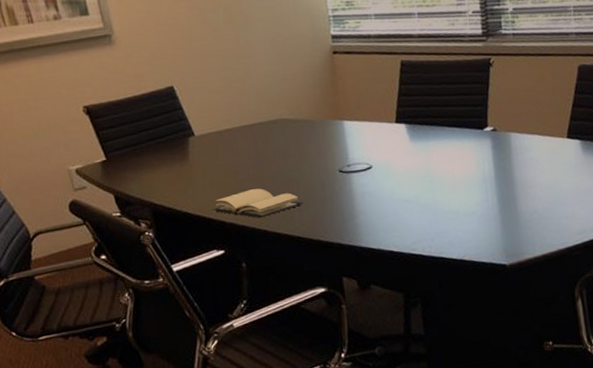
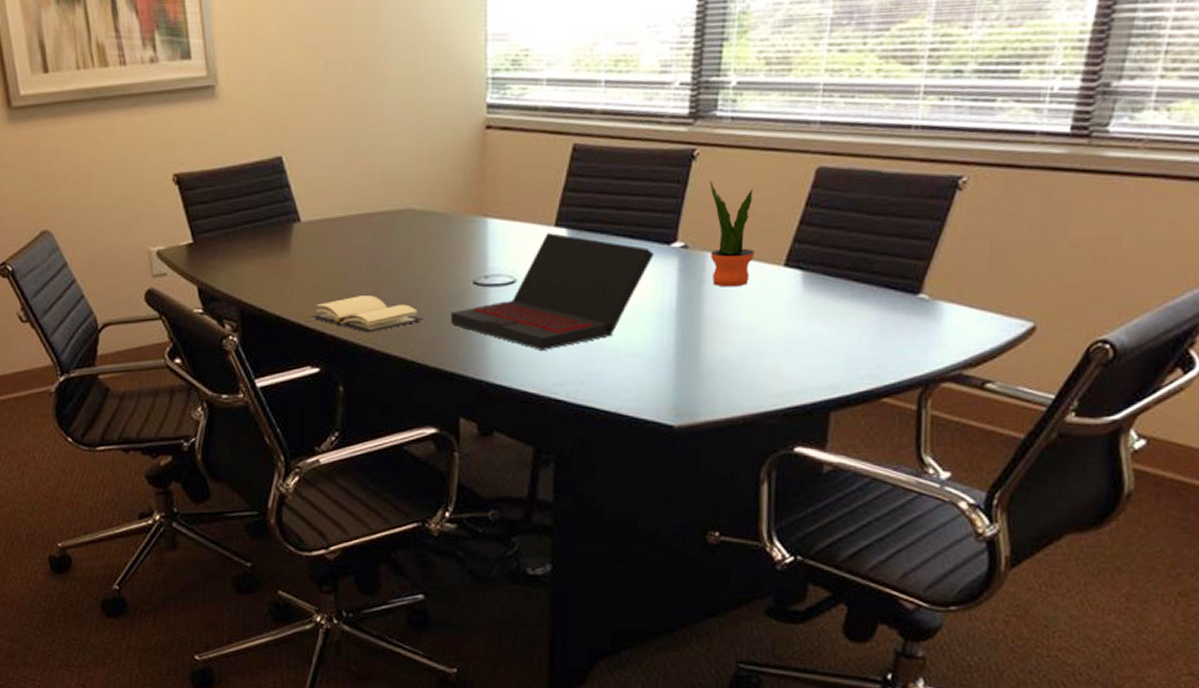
laptop: none [324,128,473,218] -> present [450,233,654,350]
potted plant: none [505,80,545,157] -> present [710,180,756,287]

